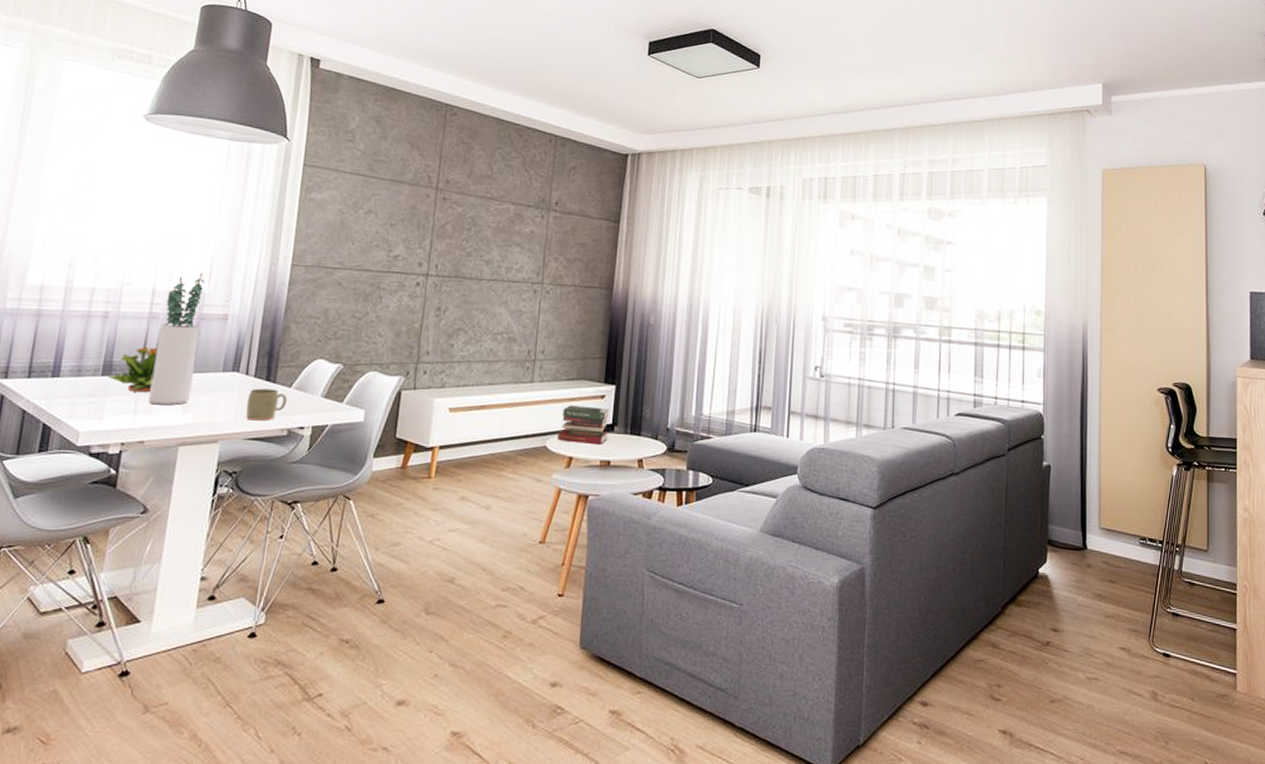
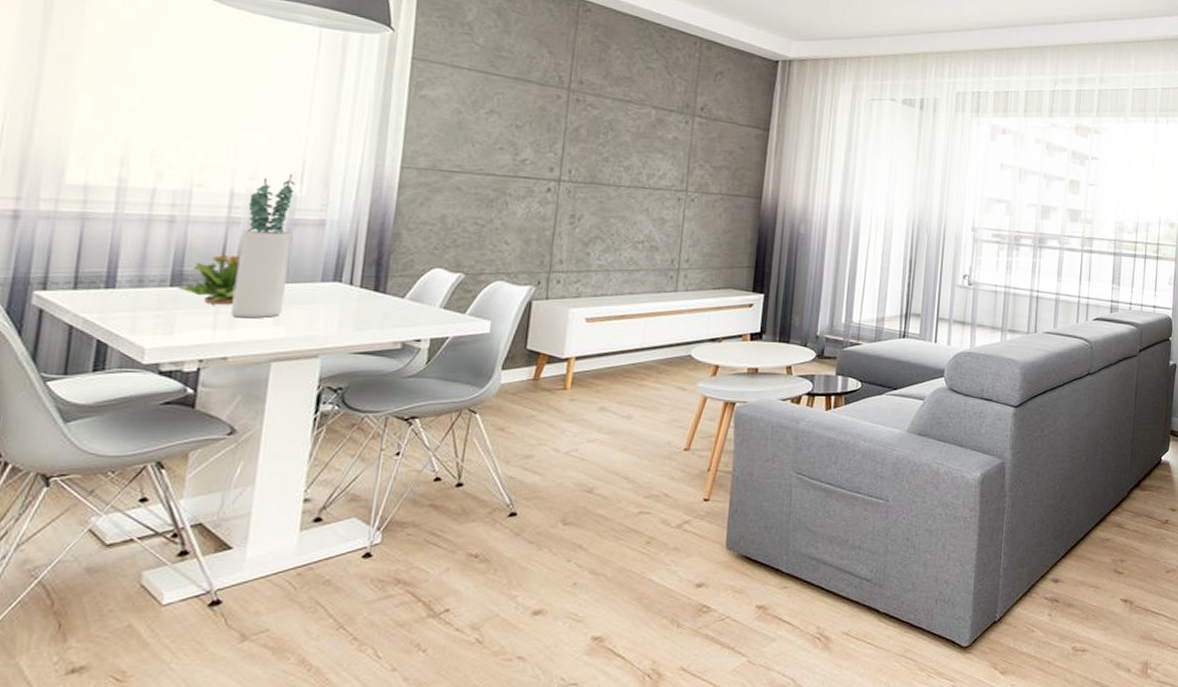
mug: present [246,388,287,421] -> none [351,299,400,334]
books: present [557,405,609,444] -> none [703,314,757,352]

